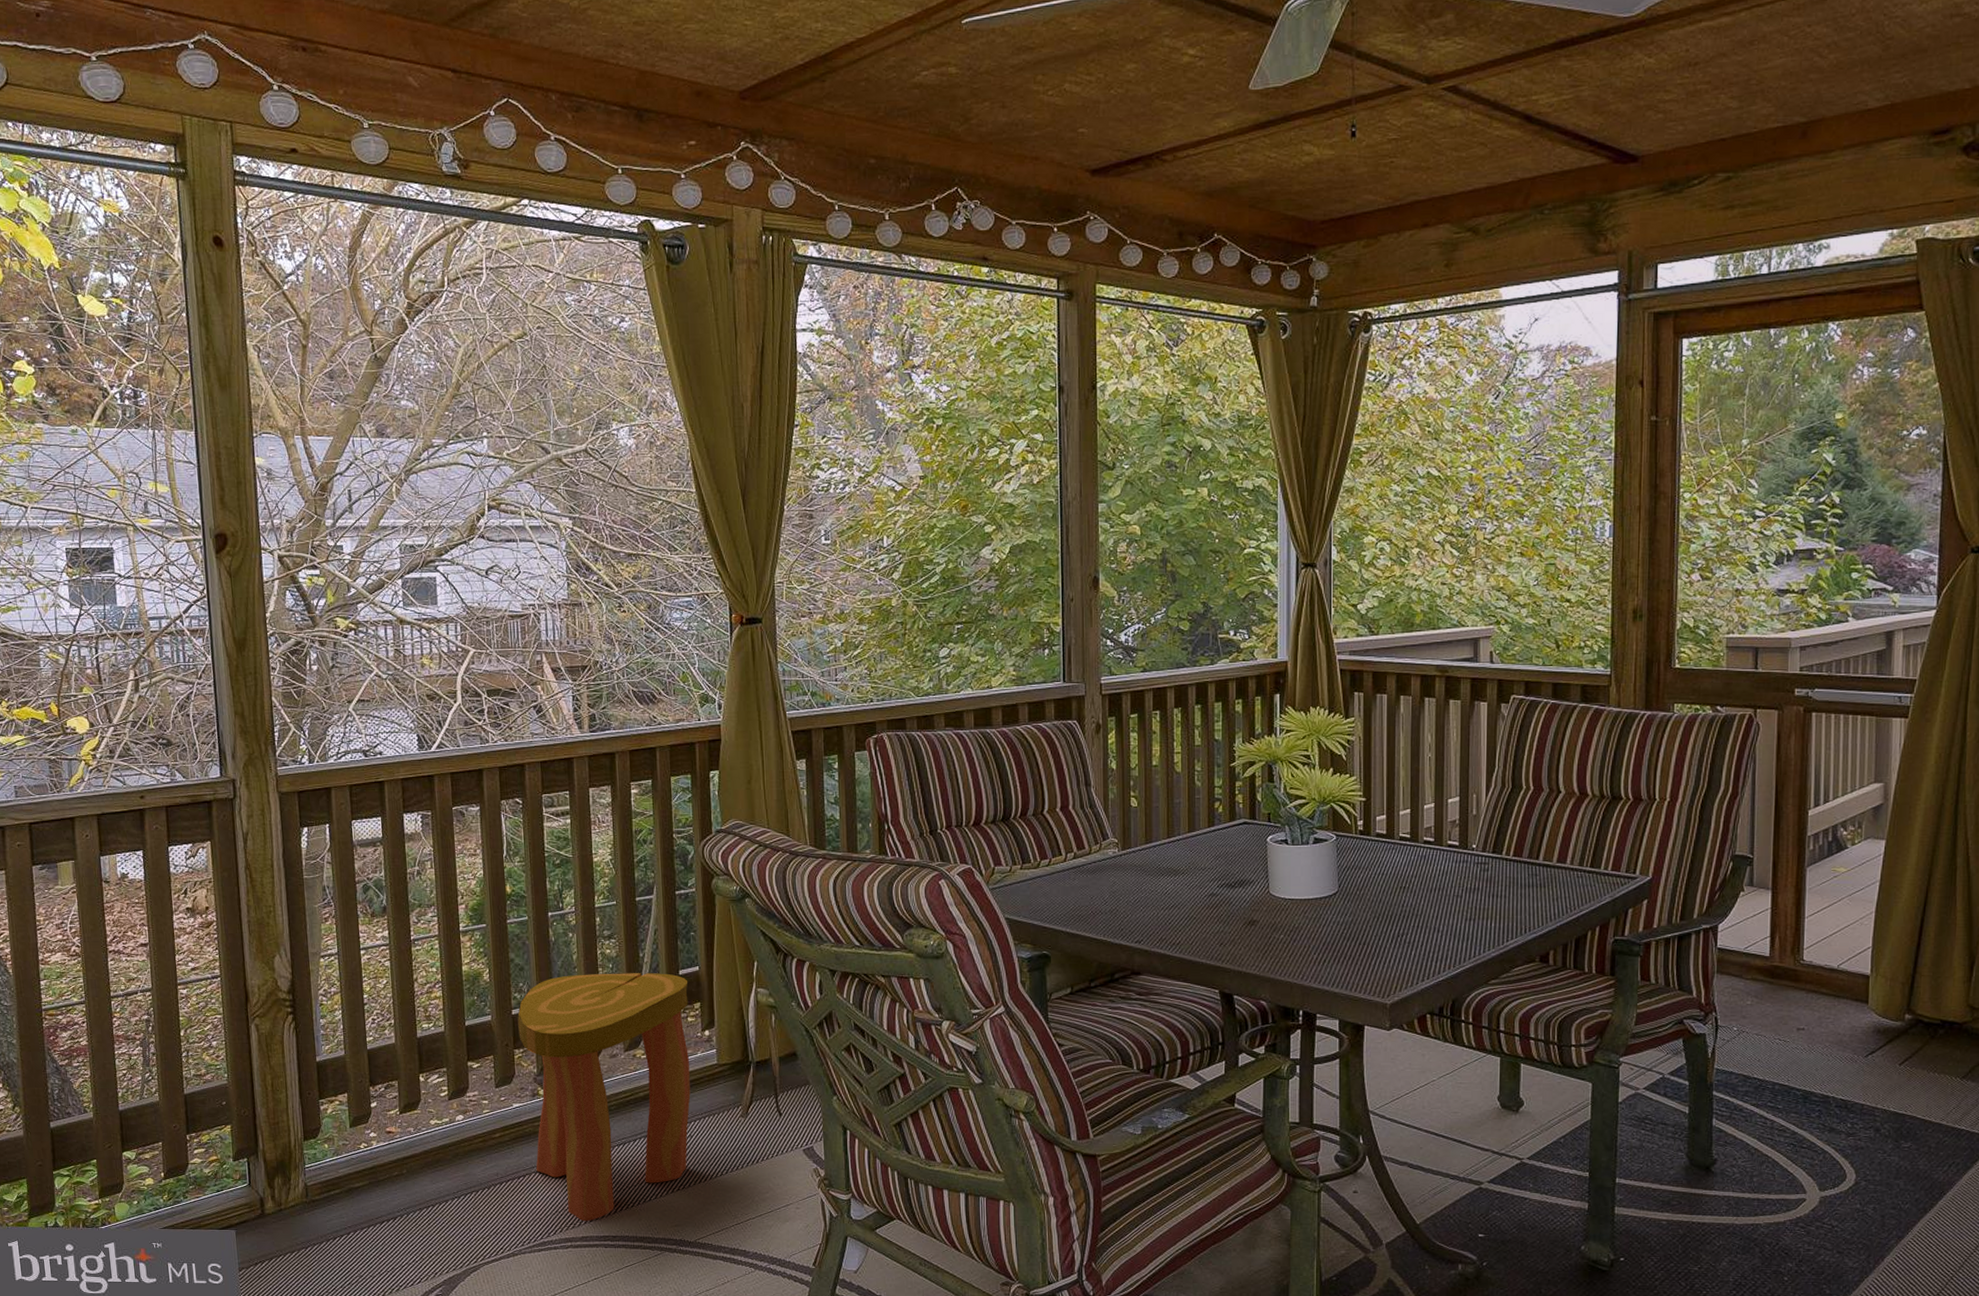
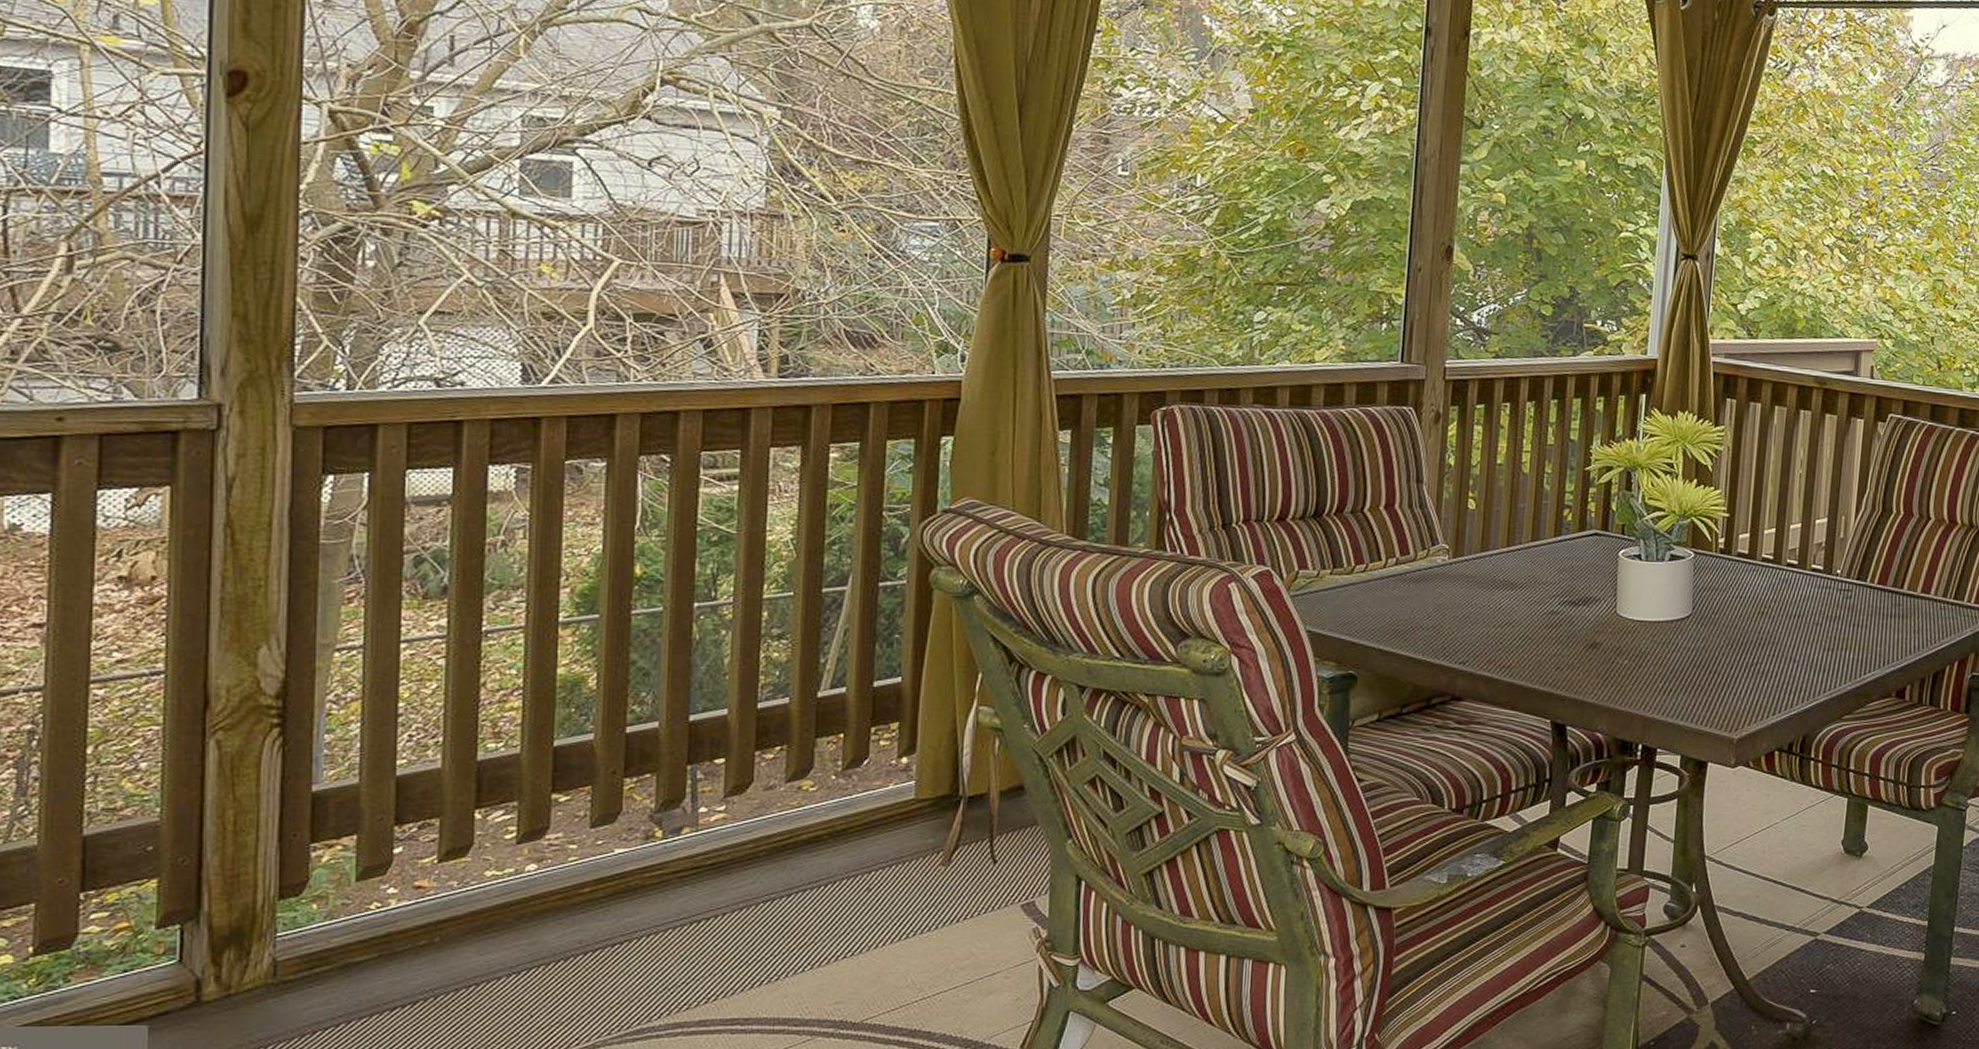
stool: present [517,973,691,1222] -> none [633,682,885,1001]

